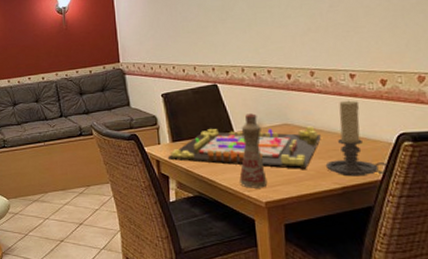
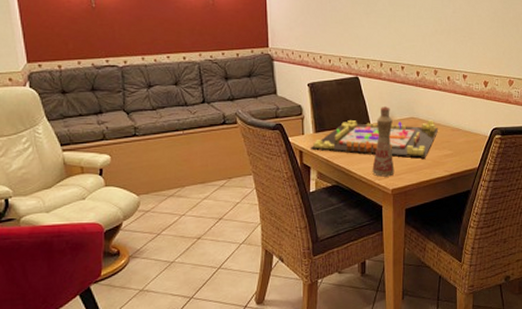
candle holder: present [325,100,390,177] -> none [440,98,484,165]

